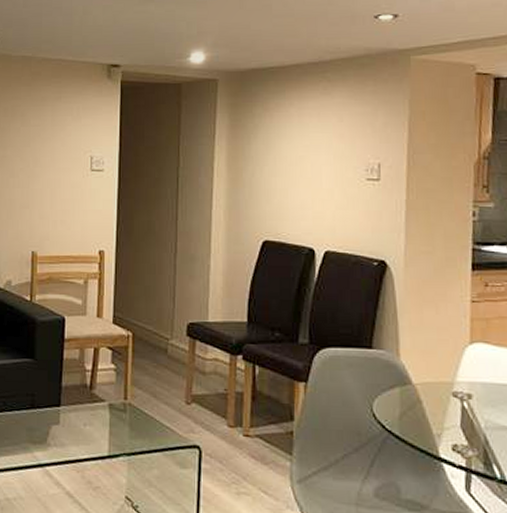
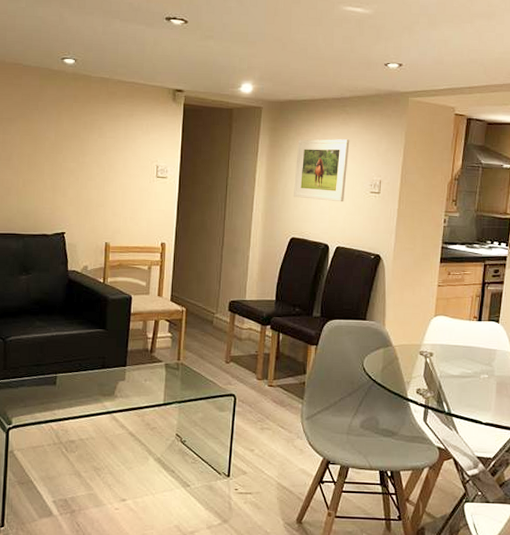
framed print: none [264,113,335,194] -> present [294,139,350,202]

